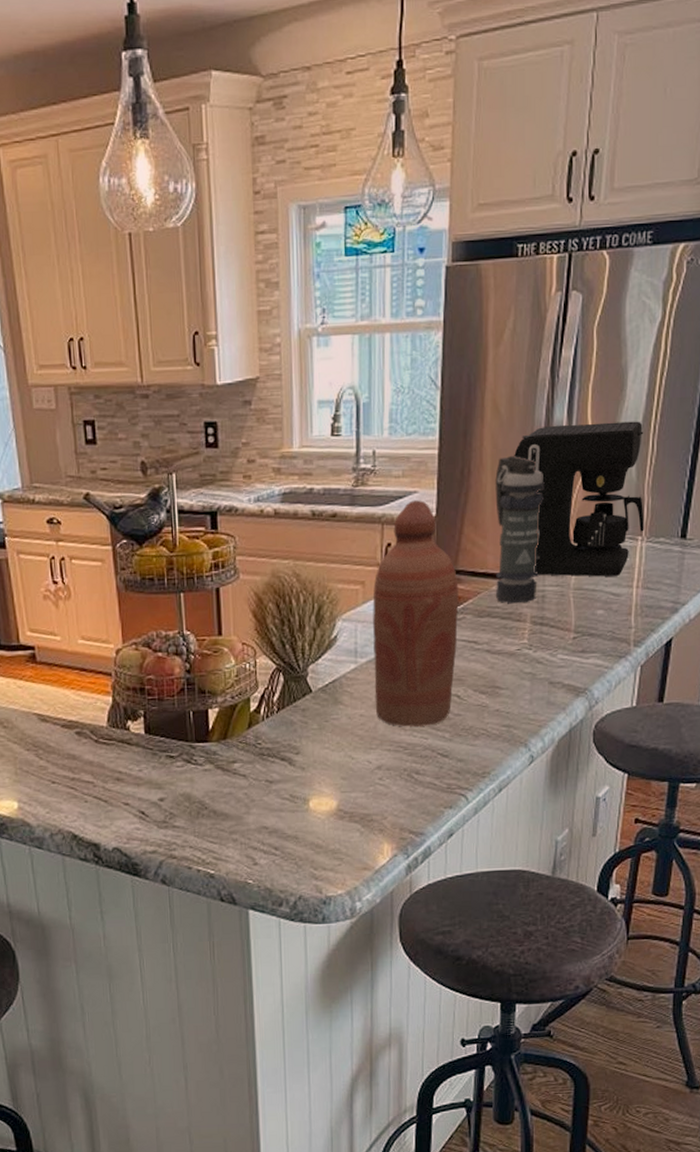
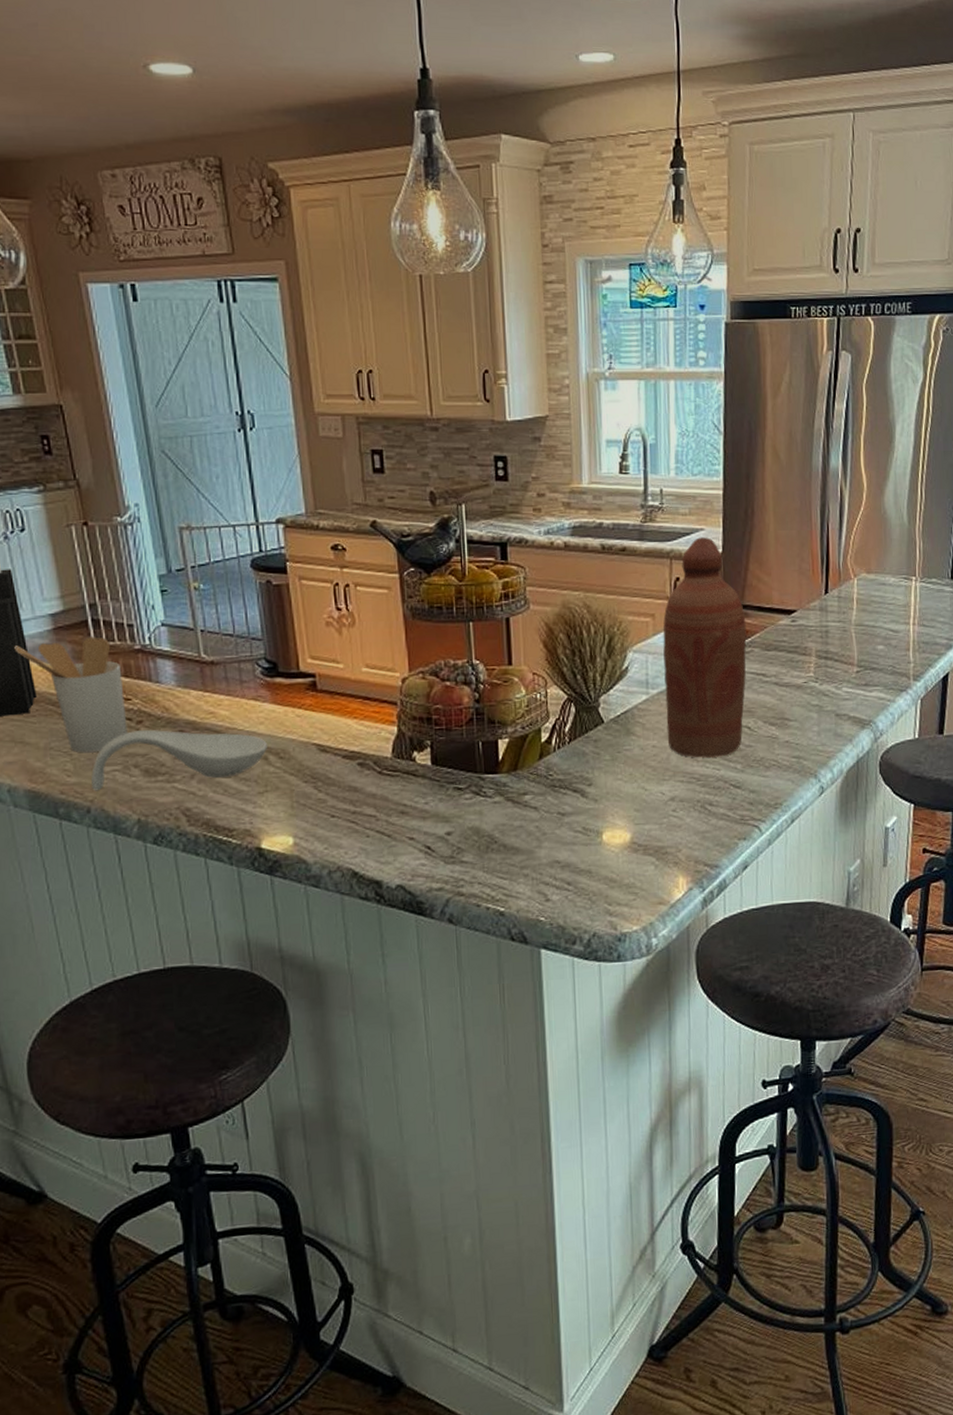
smoke grenade: present [495,455,545,604] -> none [777,497,824,638]
coffee maker: present [514,421,644,577] -> none [794,470,918,614]

